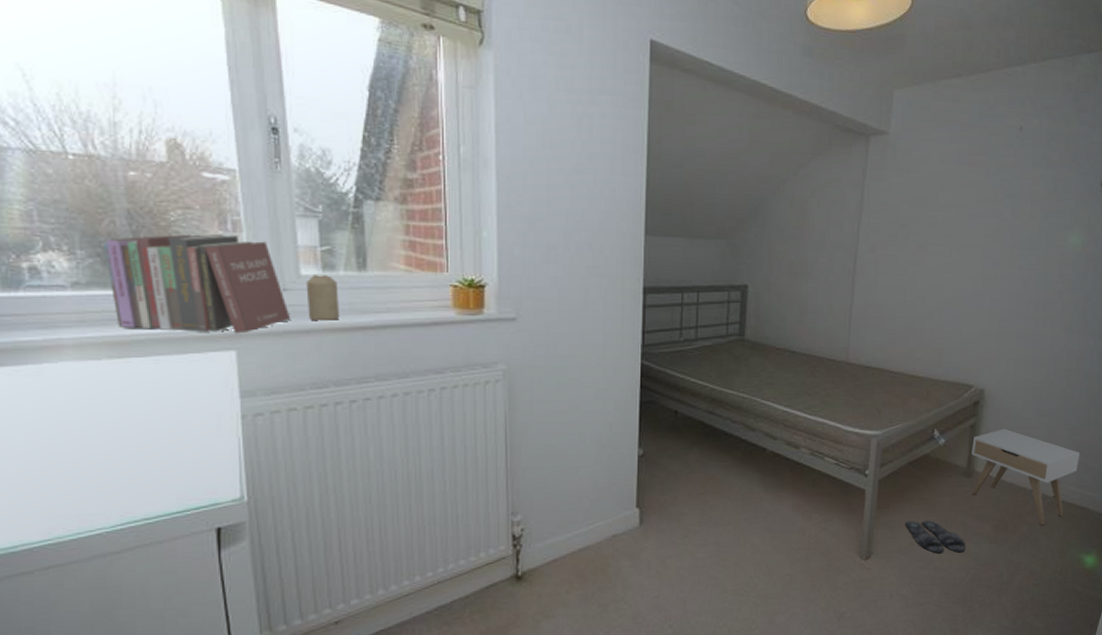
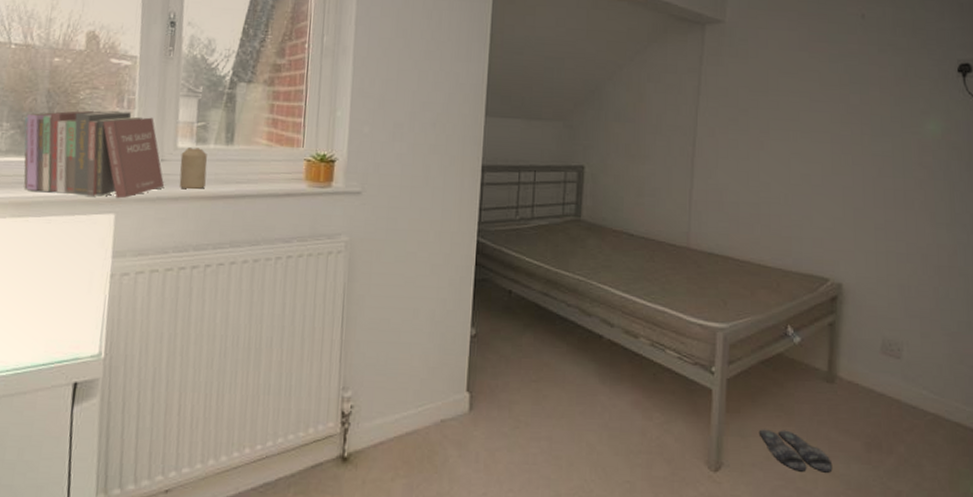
nightstand: present [971,428,1081,526] -> none [832,329,964,448]

